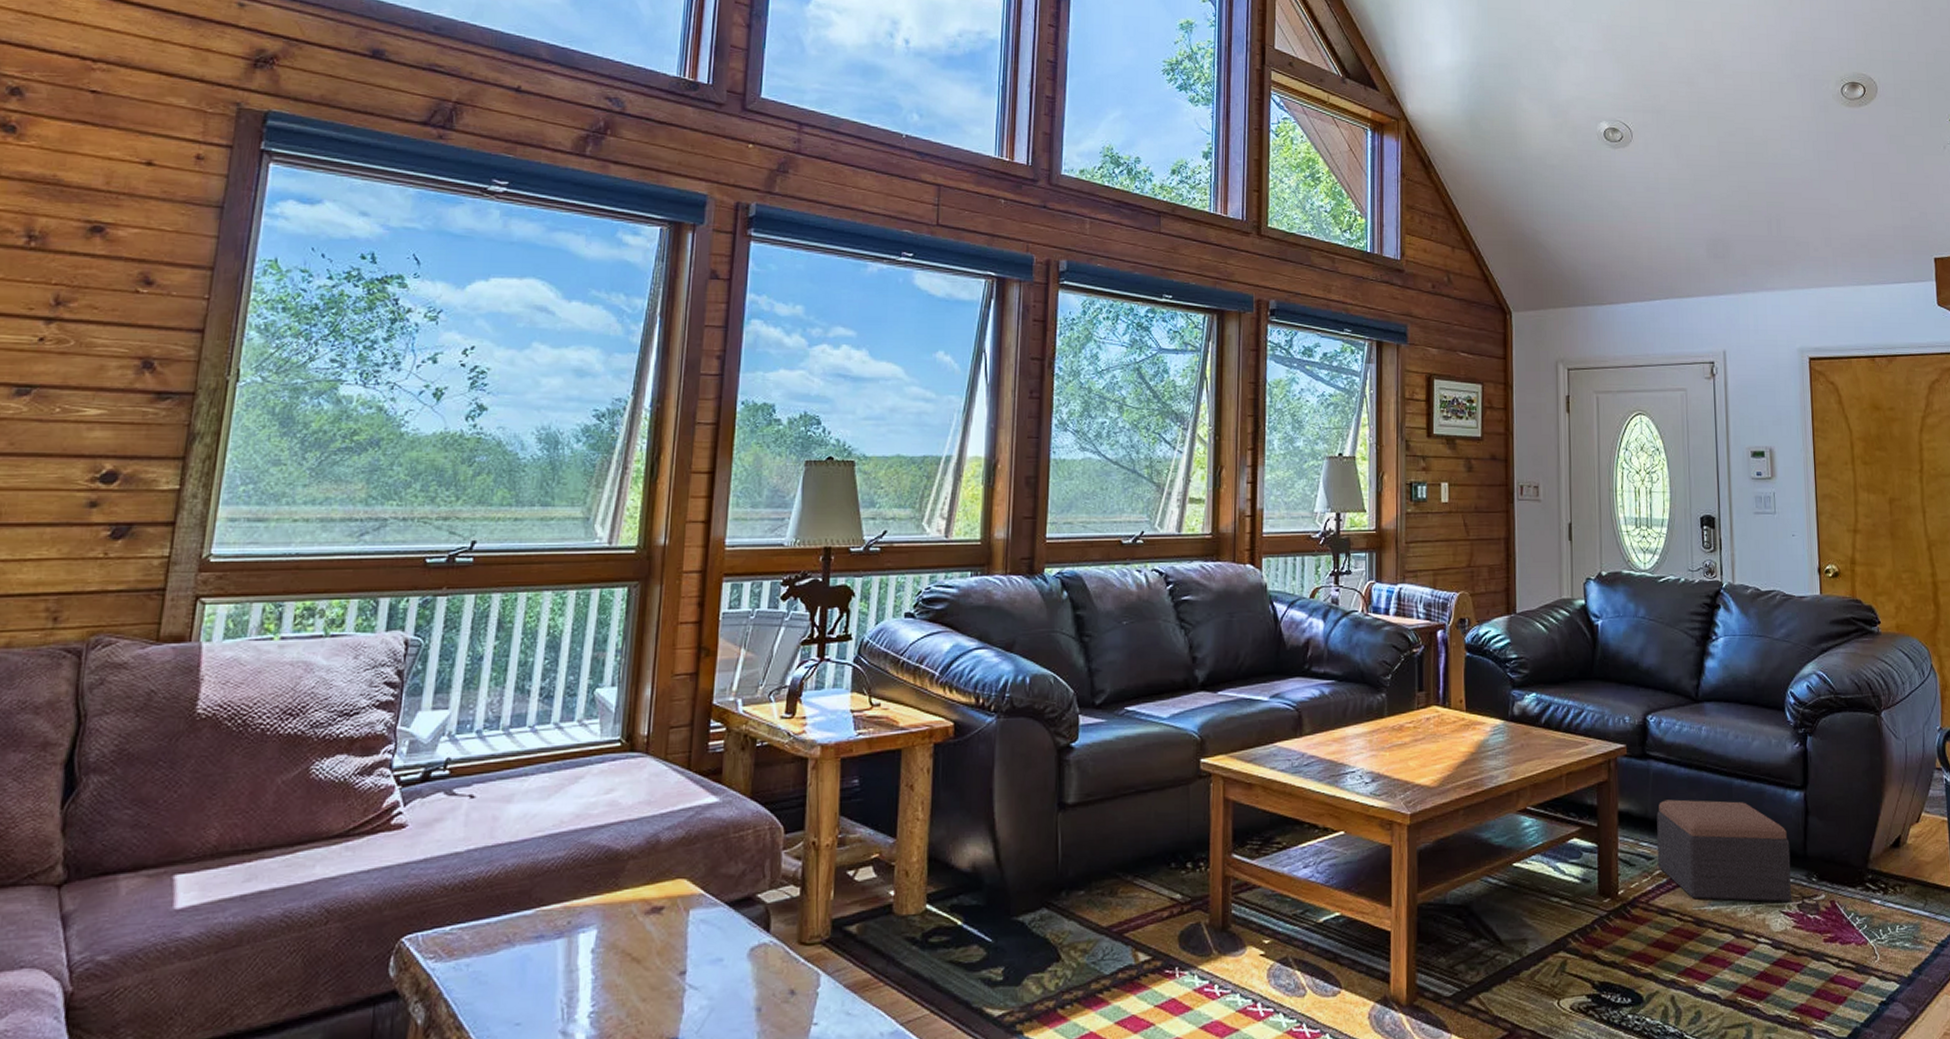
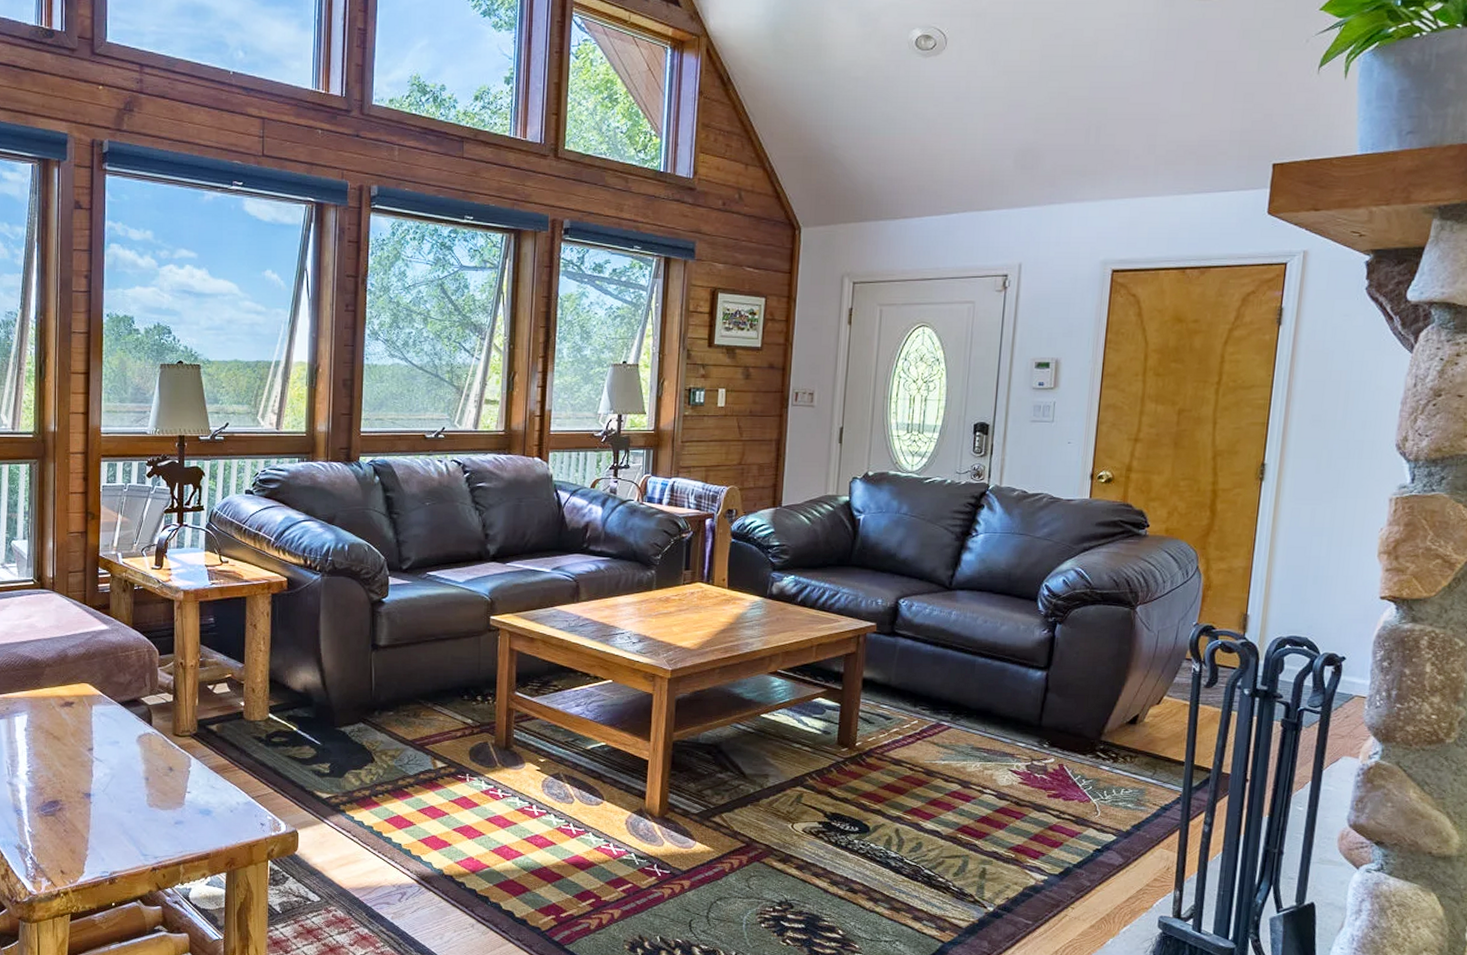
footstool: present [1656,799,1791,902] -> none [896,671,1026,762]

